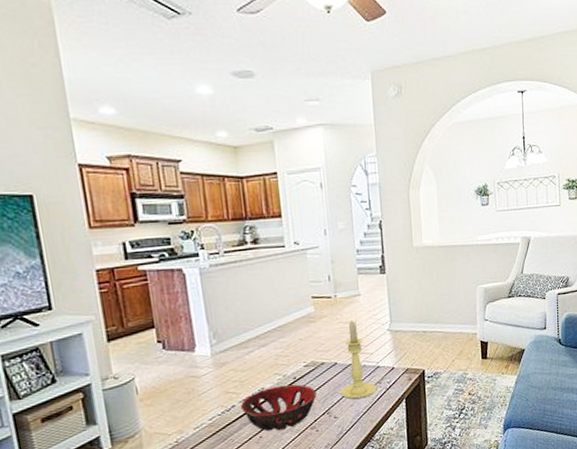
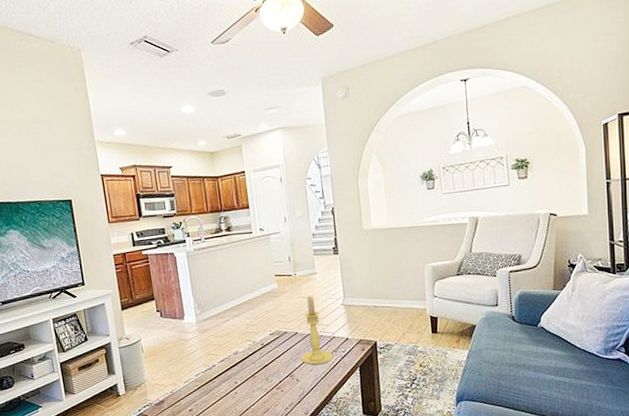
decorative bowl: present [240,384,317,431] -> none [219,349,281,389]

